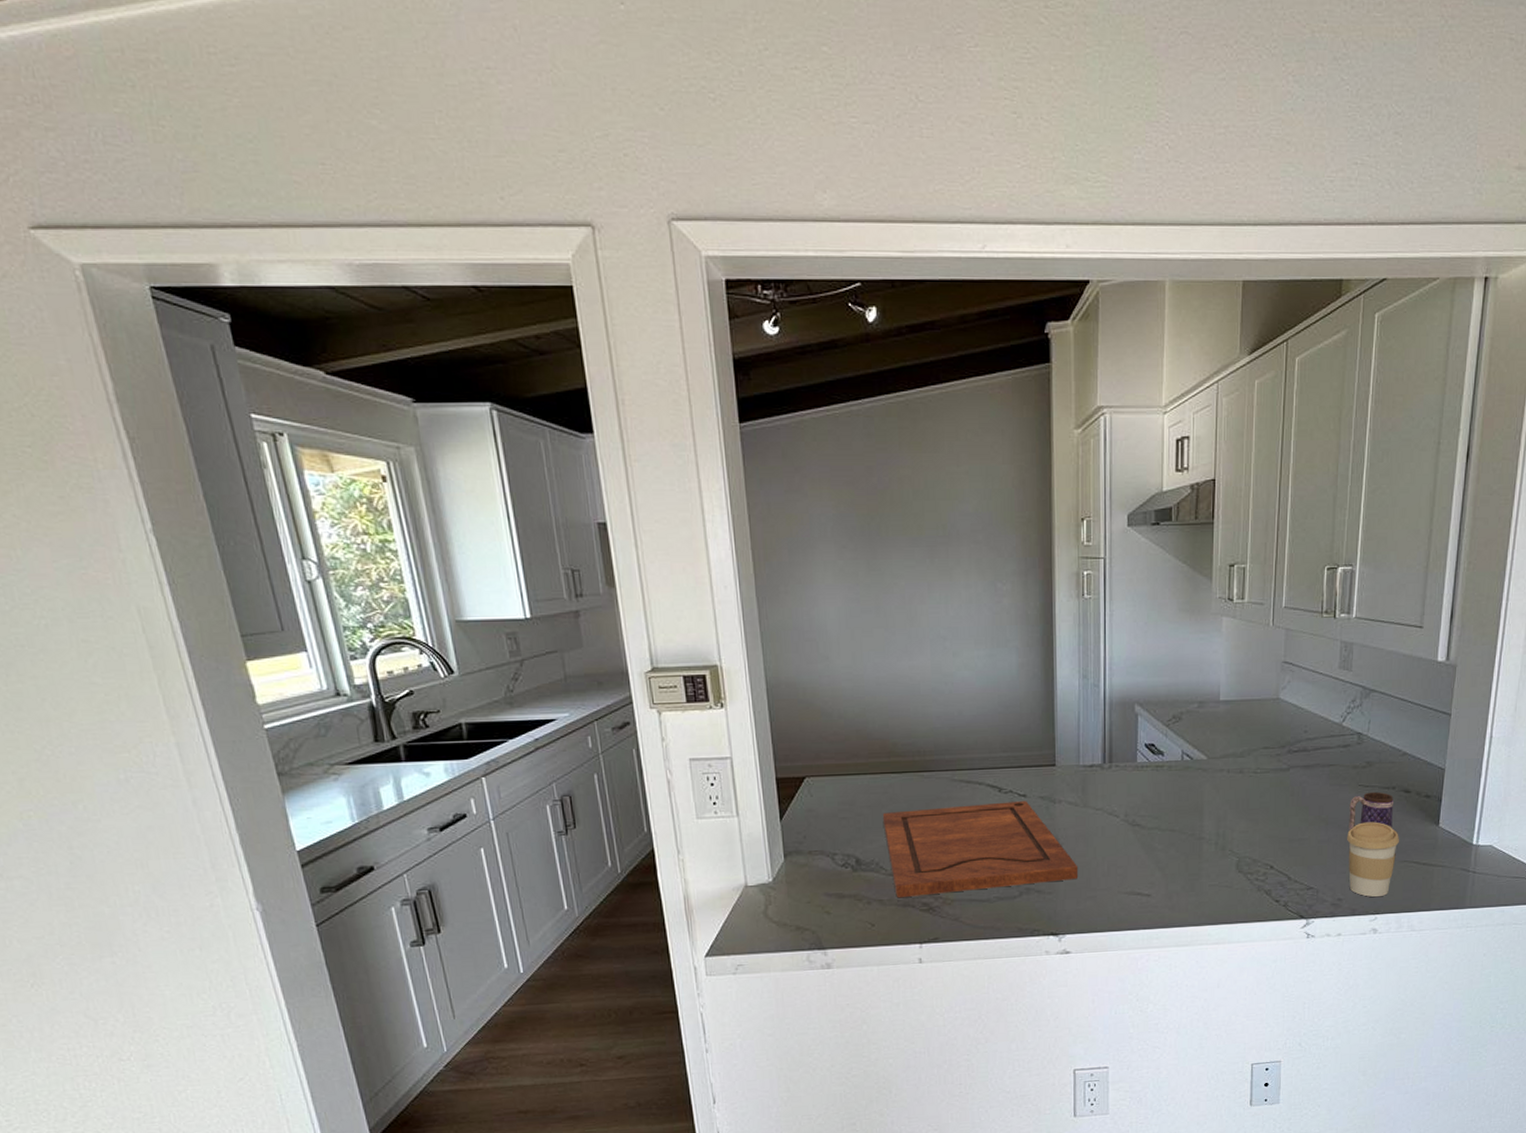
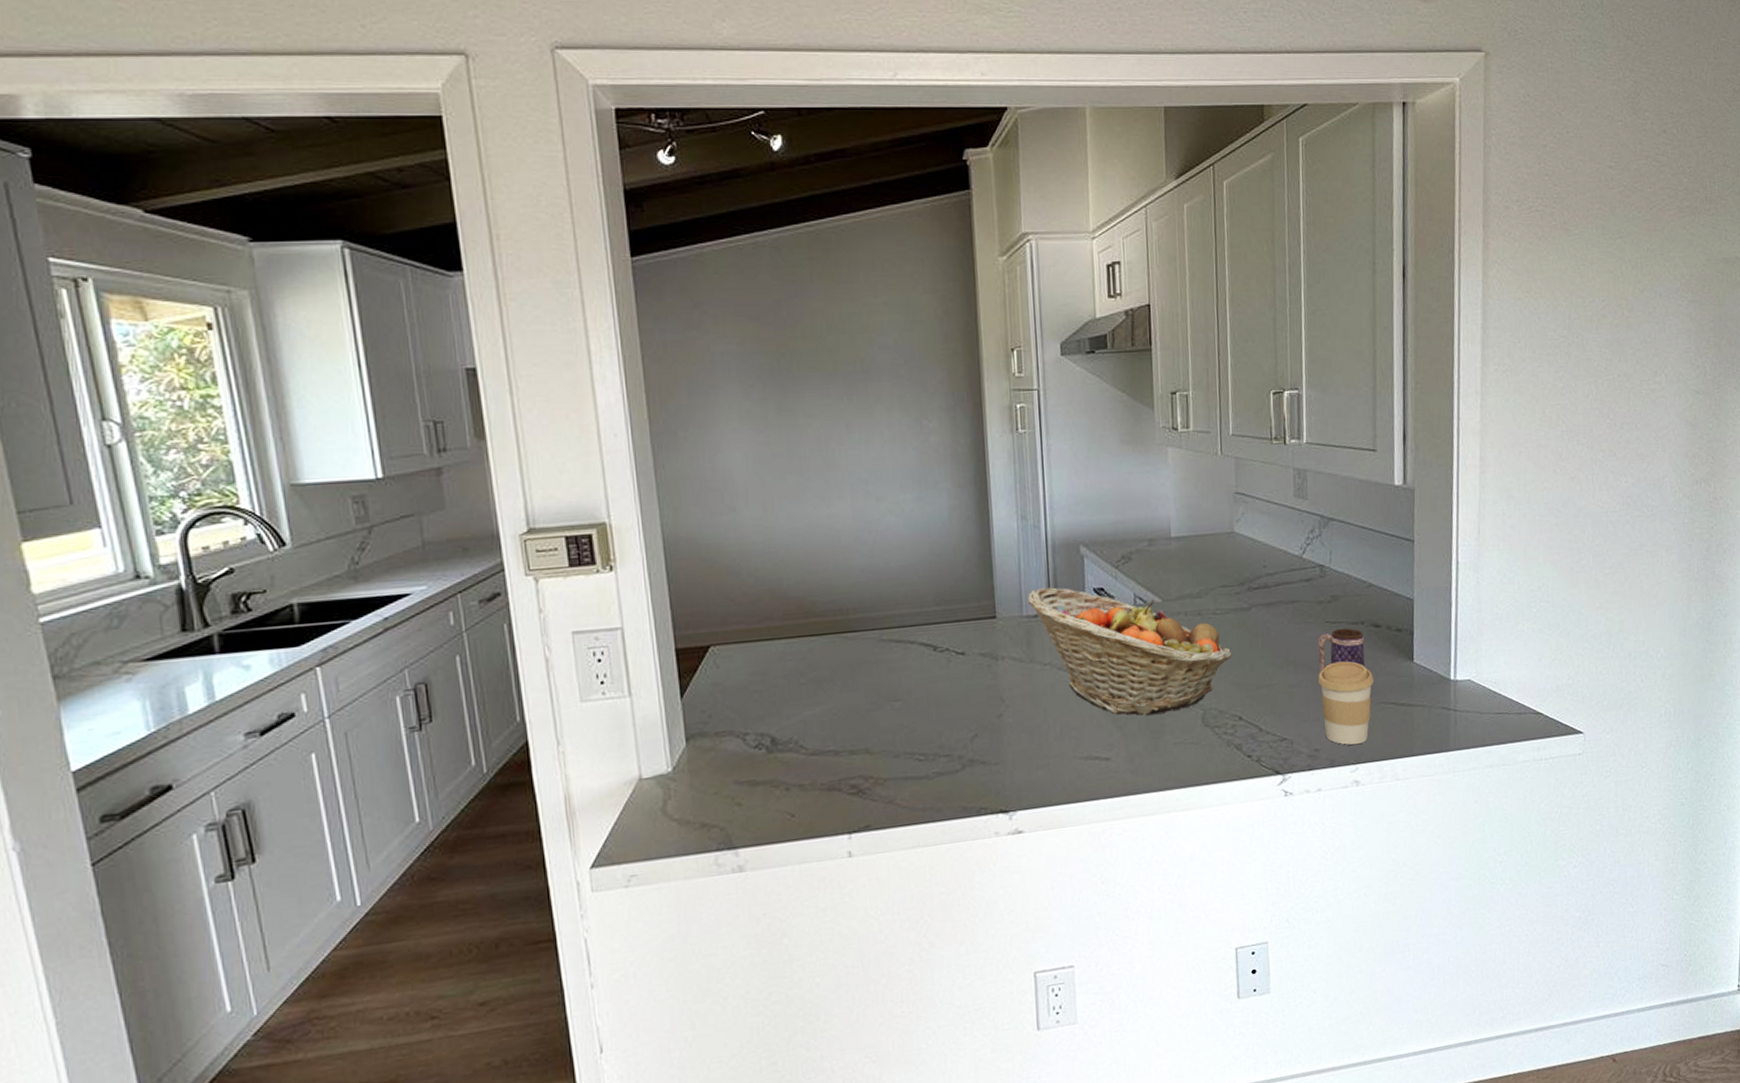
cutting board: present [882,801,1079,898] -> none [801,659,1028,782]
fruit basket: none [1085,741,1269,860] -> present [1027,587,1233,715]

